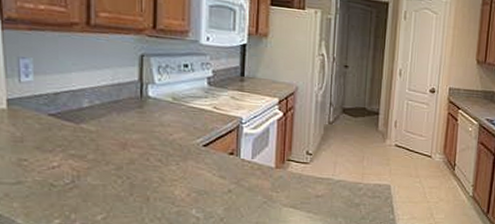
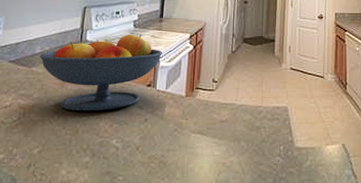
fruit bowl: none [89,93,247,178] -> present [39,34,163,112]

